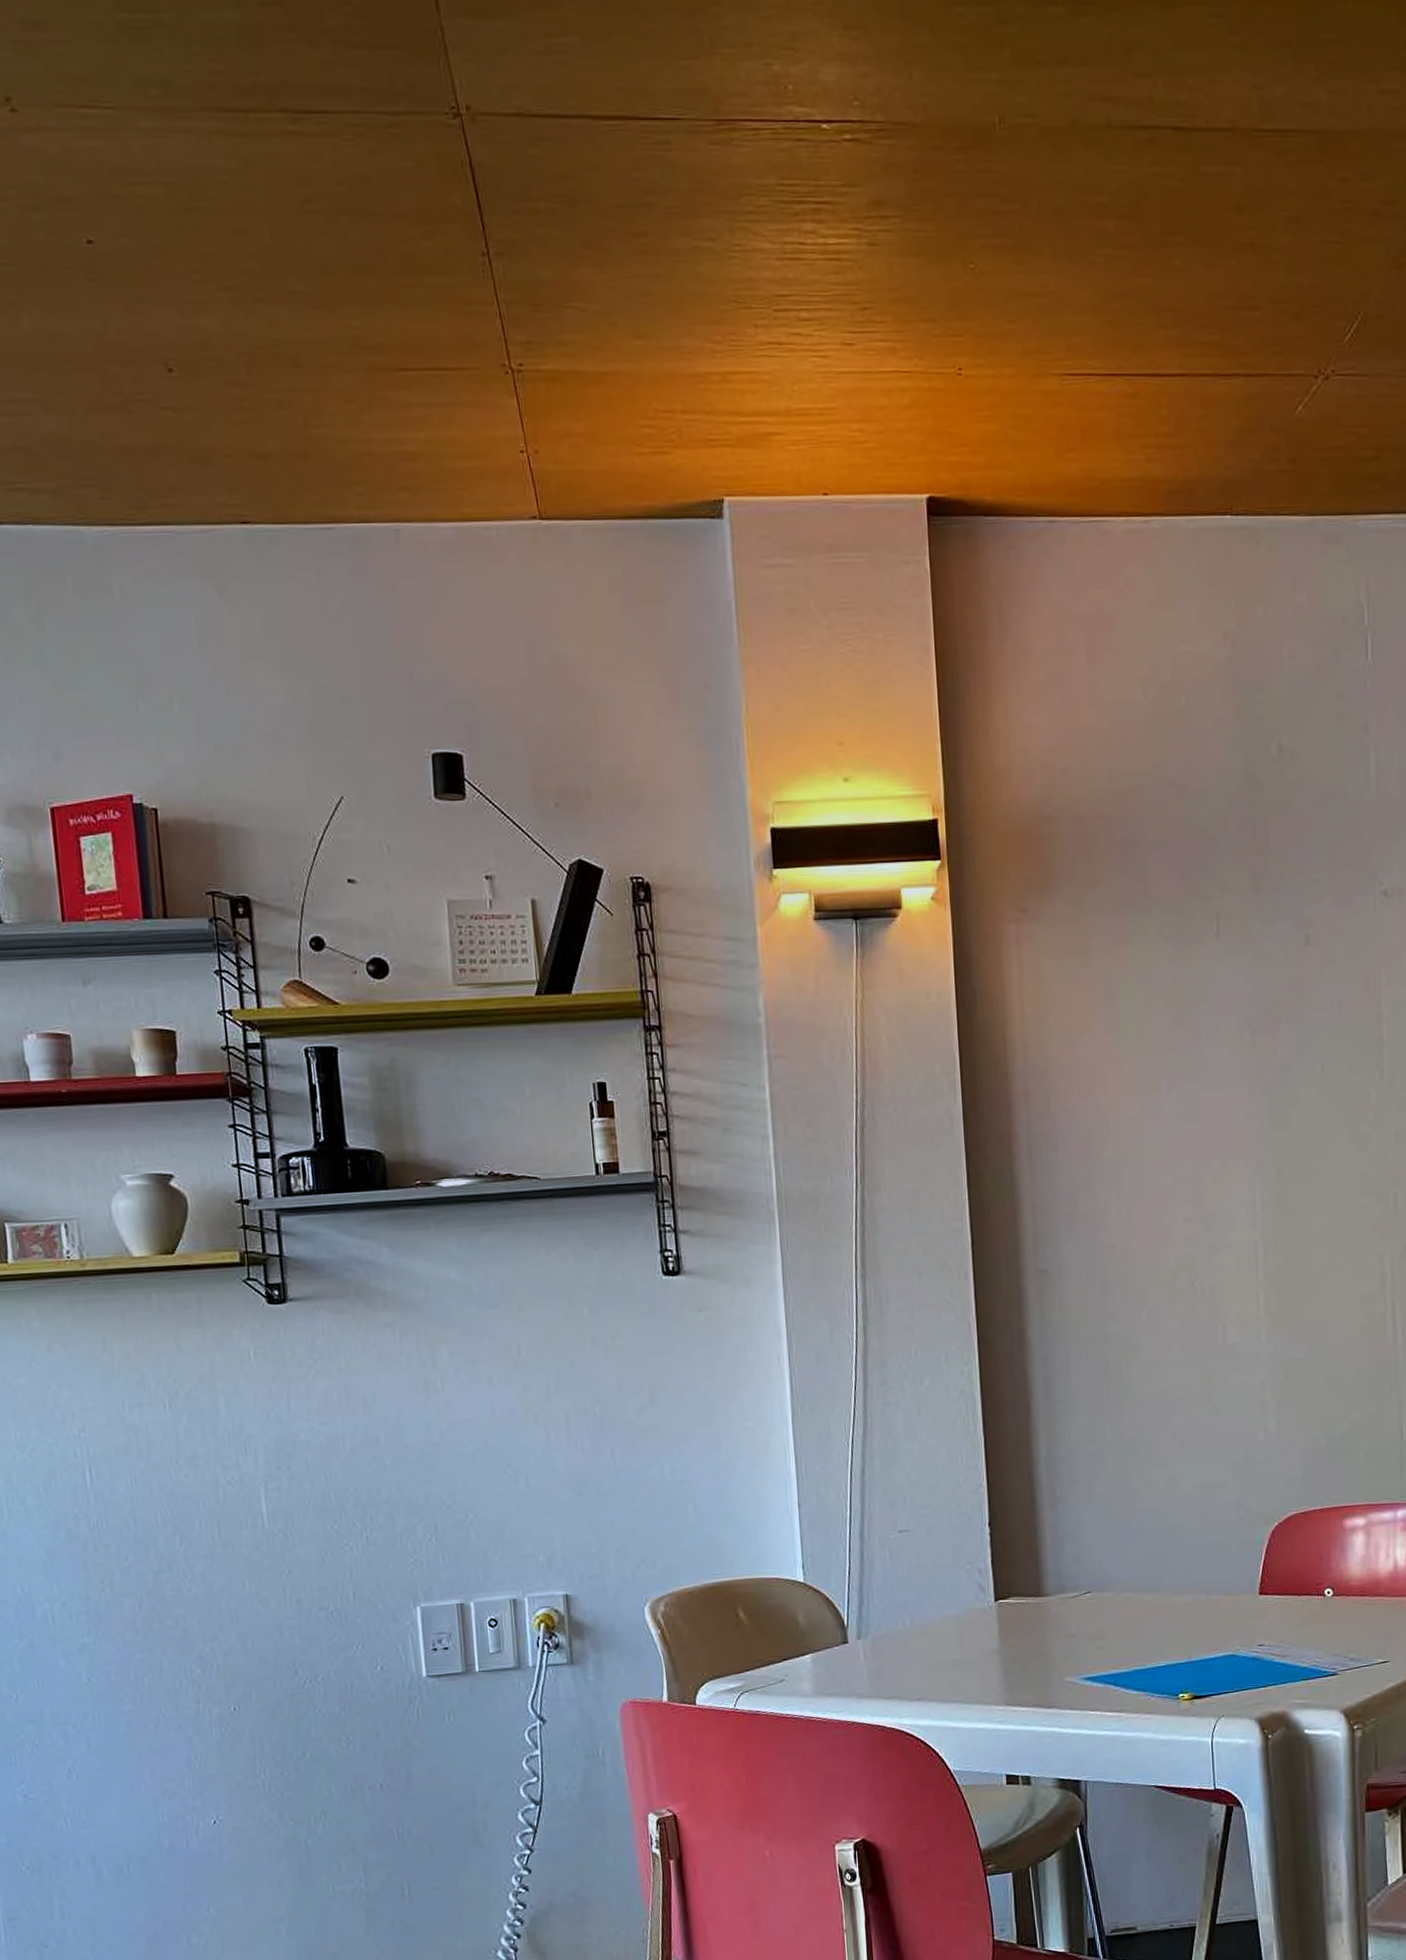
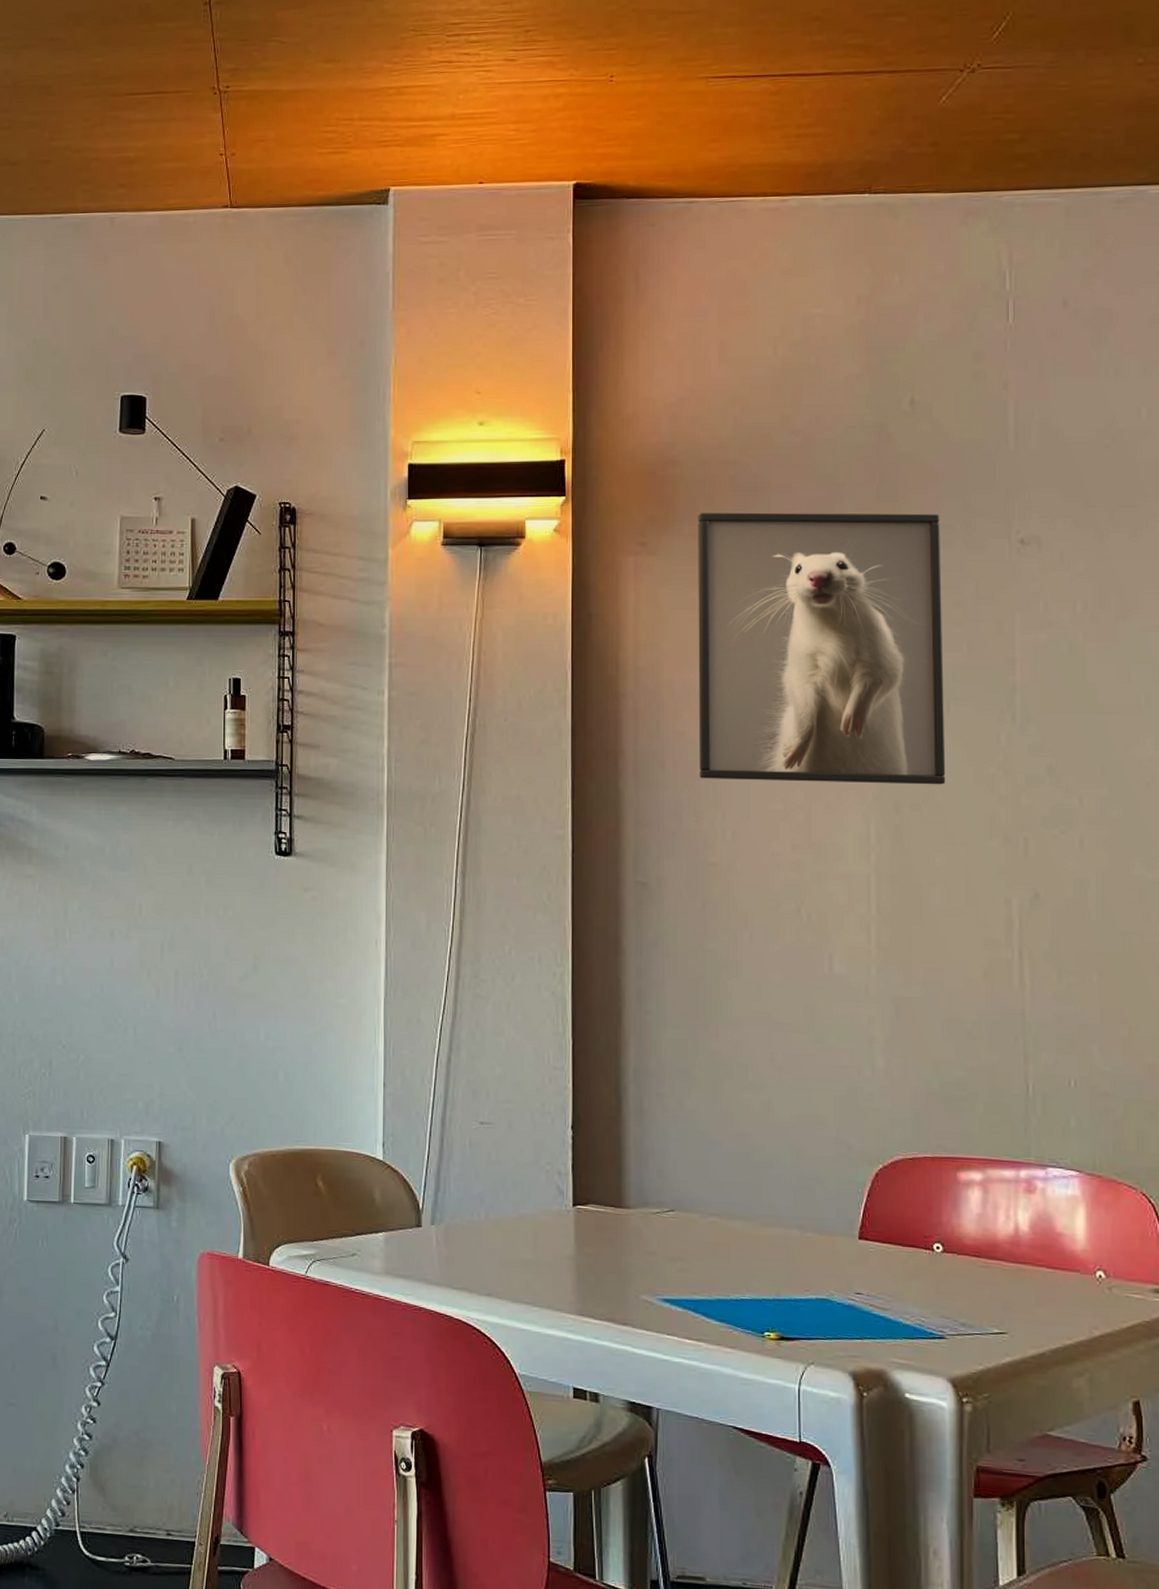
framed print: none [1077,867,1323,1158] -> present [698,512,946,785]

